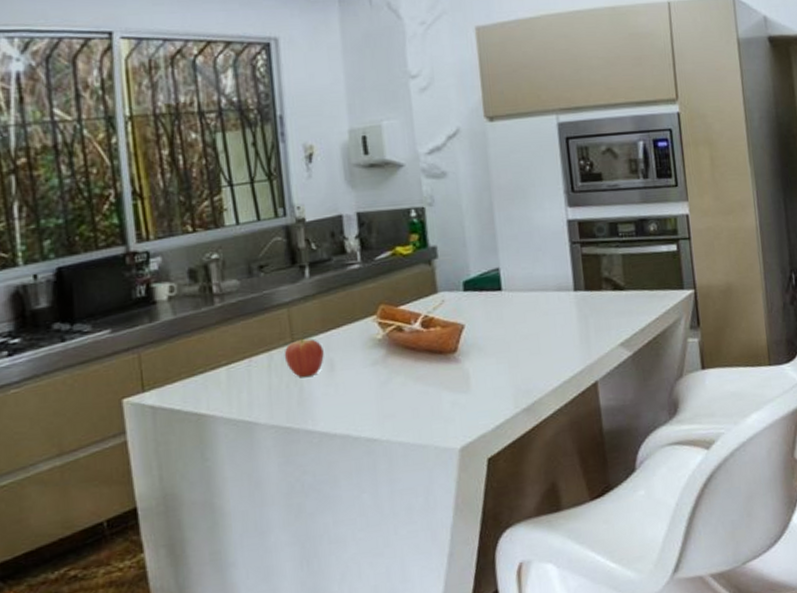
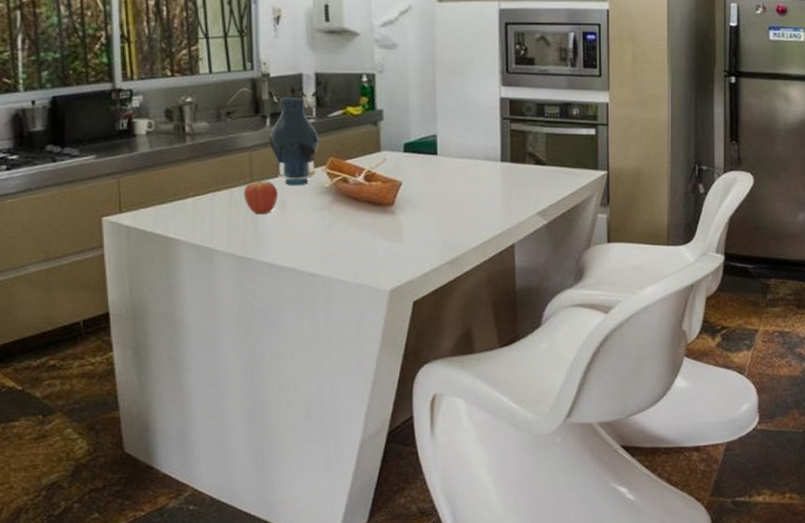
vase: none [309,241,367,341] -> present [269,98,319,186]

